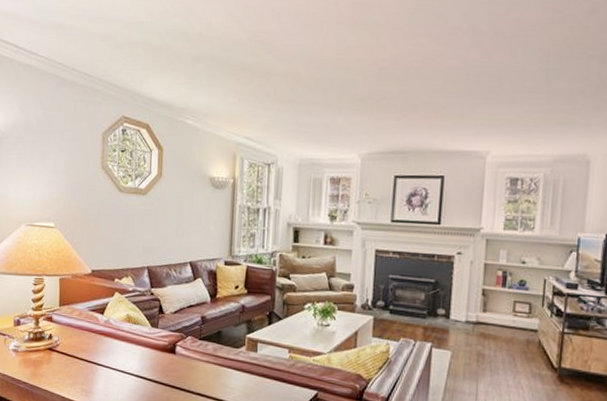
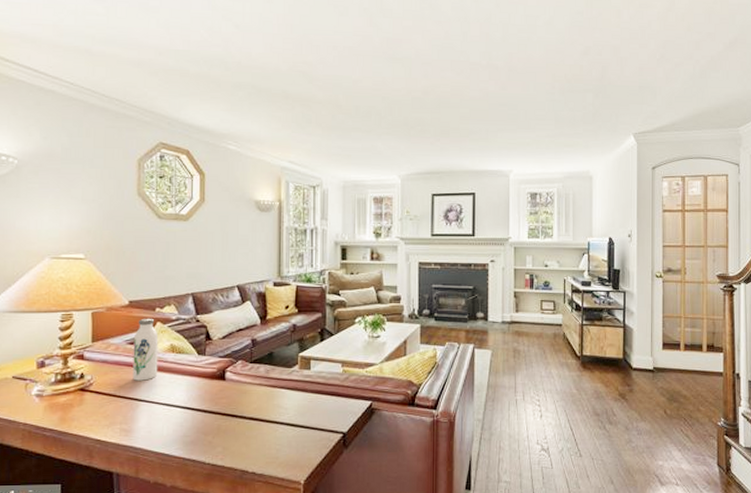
water bottle: none [93,287,117,347] -> present [133,318,159,381]

